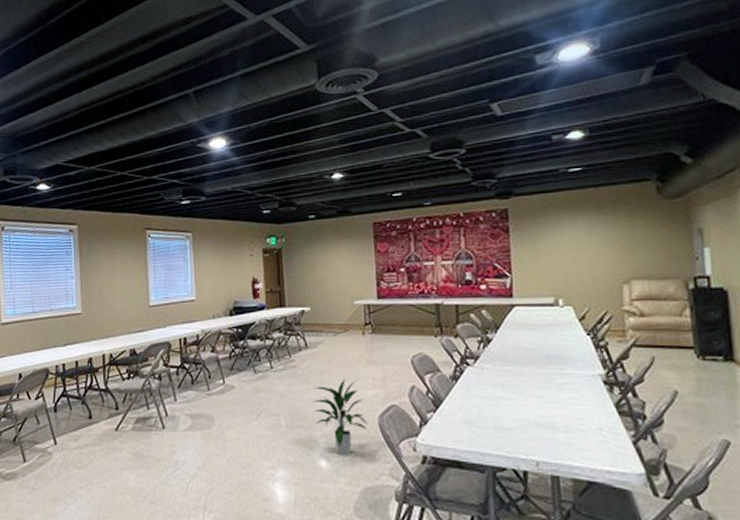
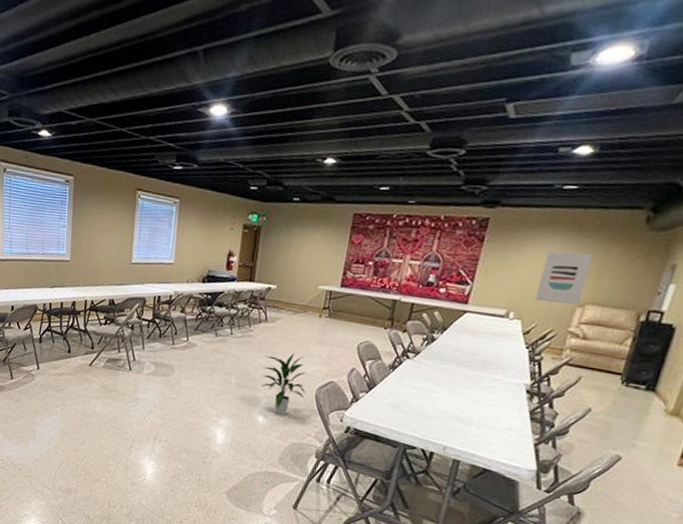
wall art: none [574,229,624,283] -> present [536,251,593,305]

